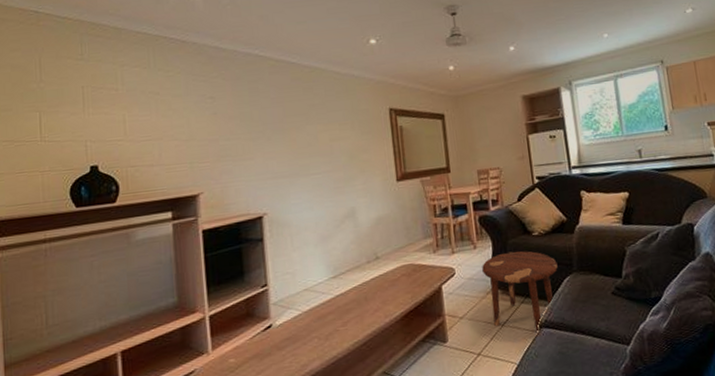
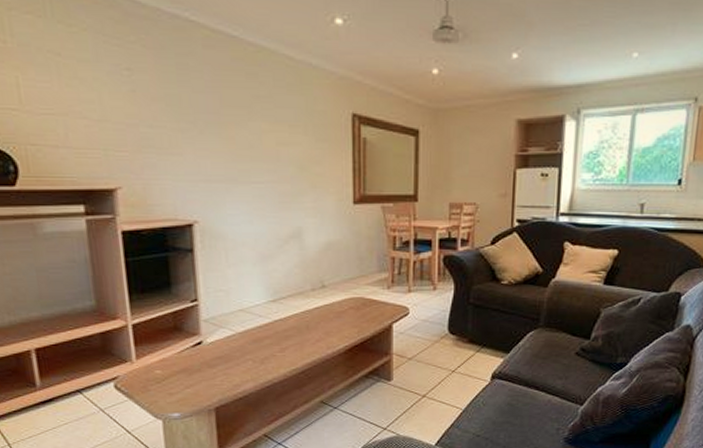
side table: present [482,251,558,334] -> none [440,298,523,383]

